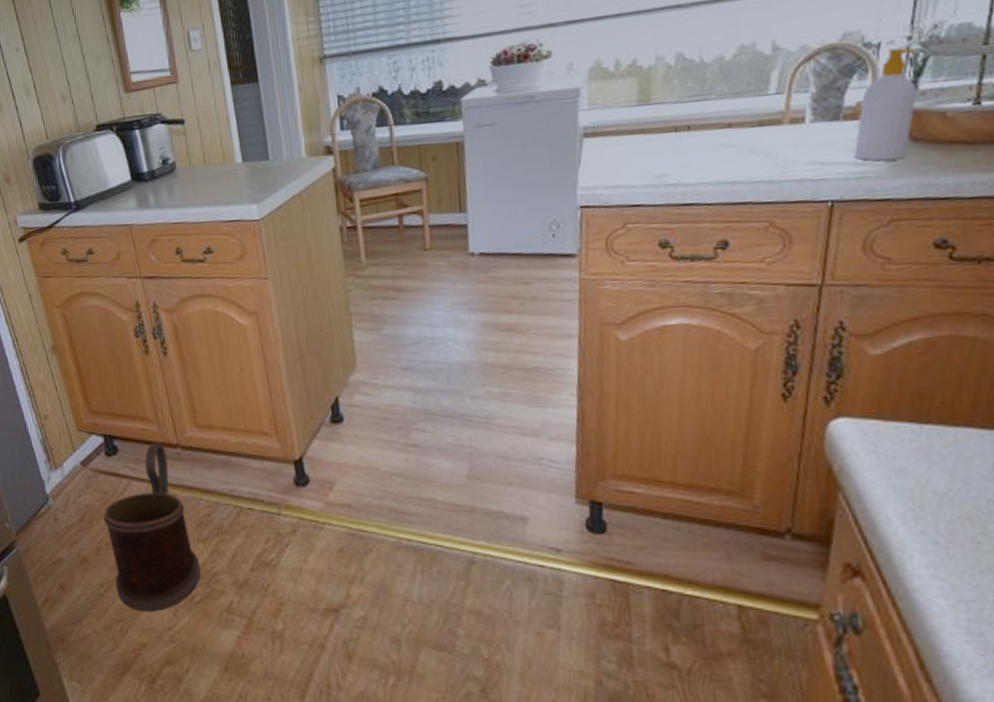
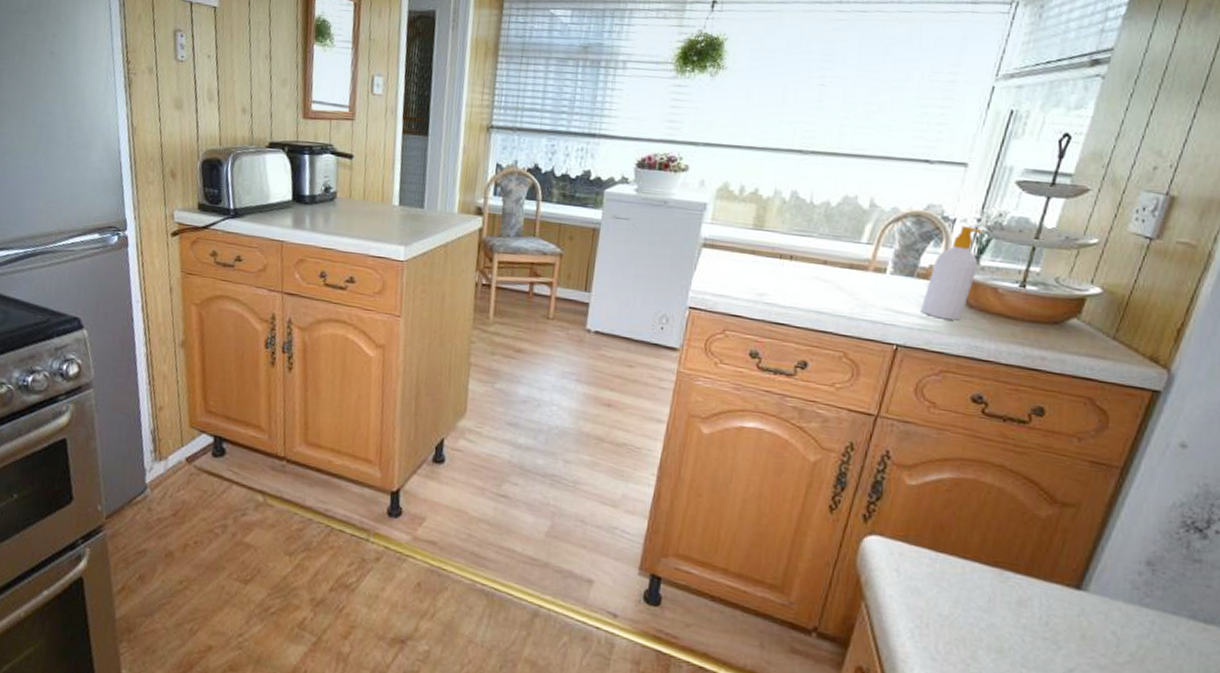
bucket: present [103,443,201,612] -> none [194,451,282,616]

